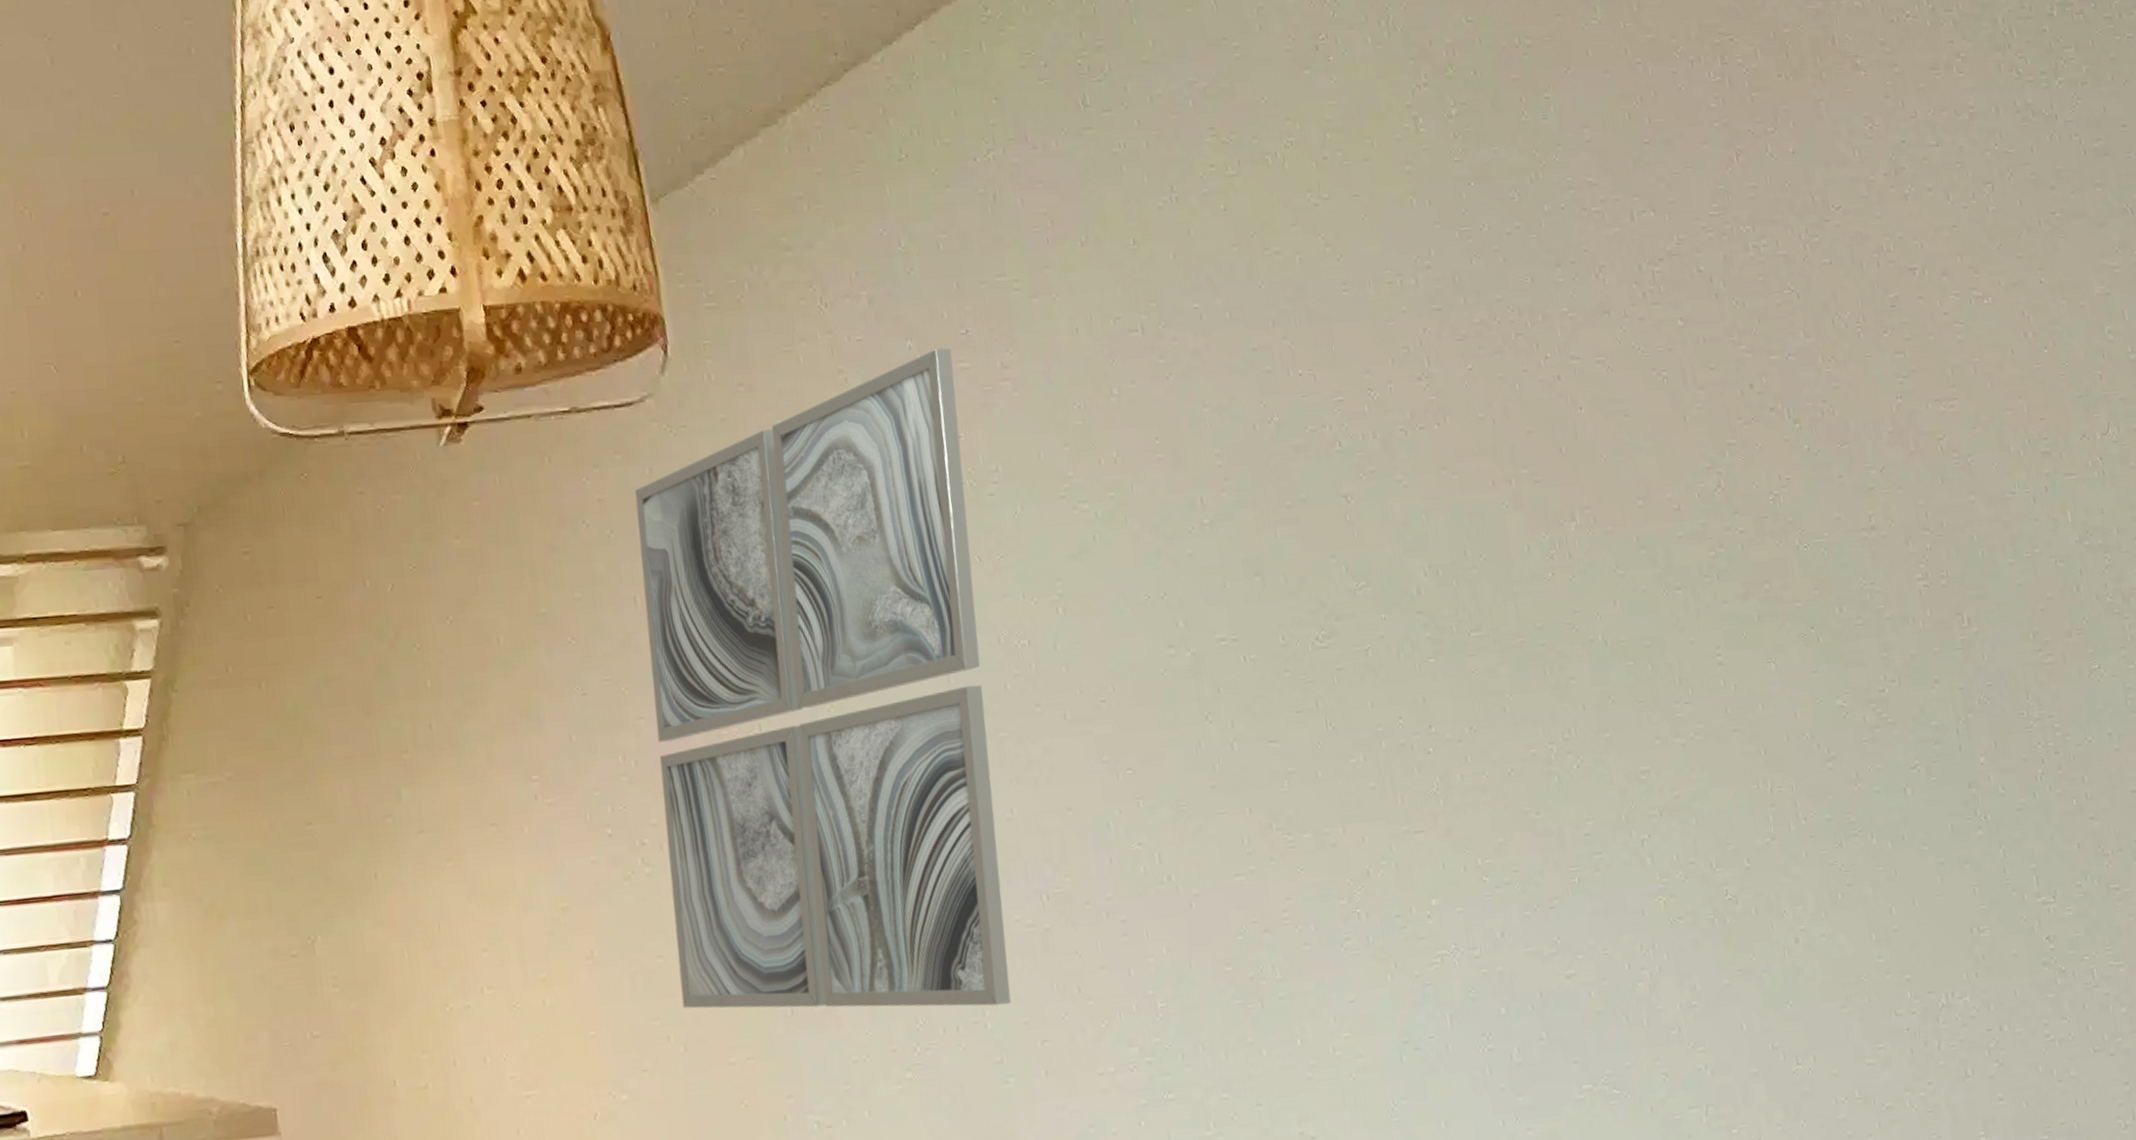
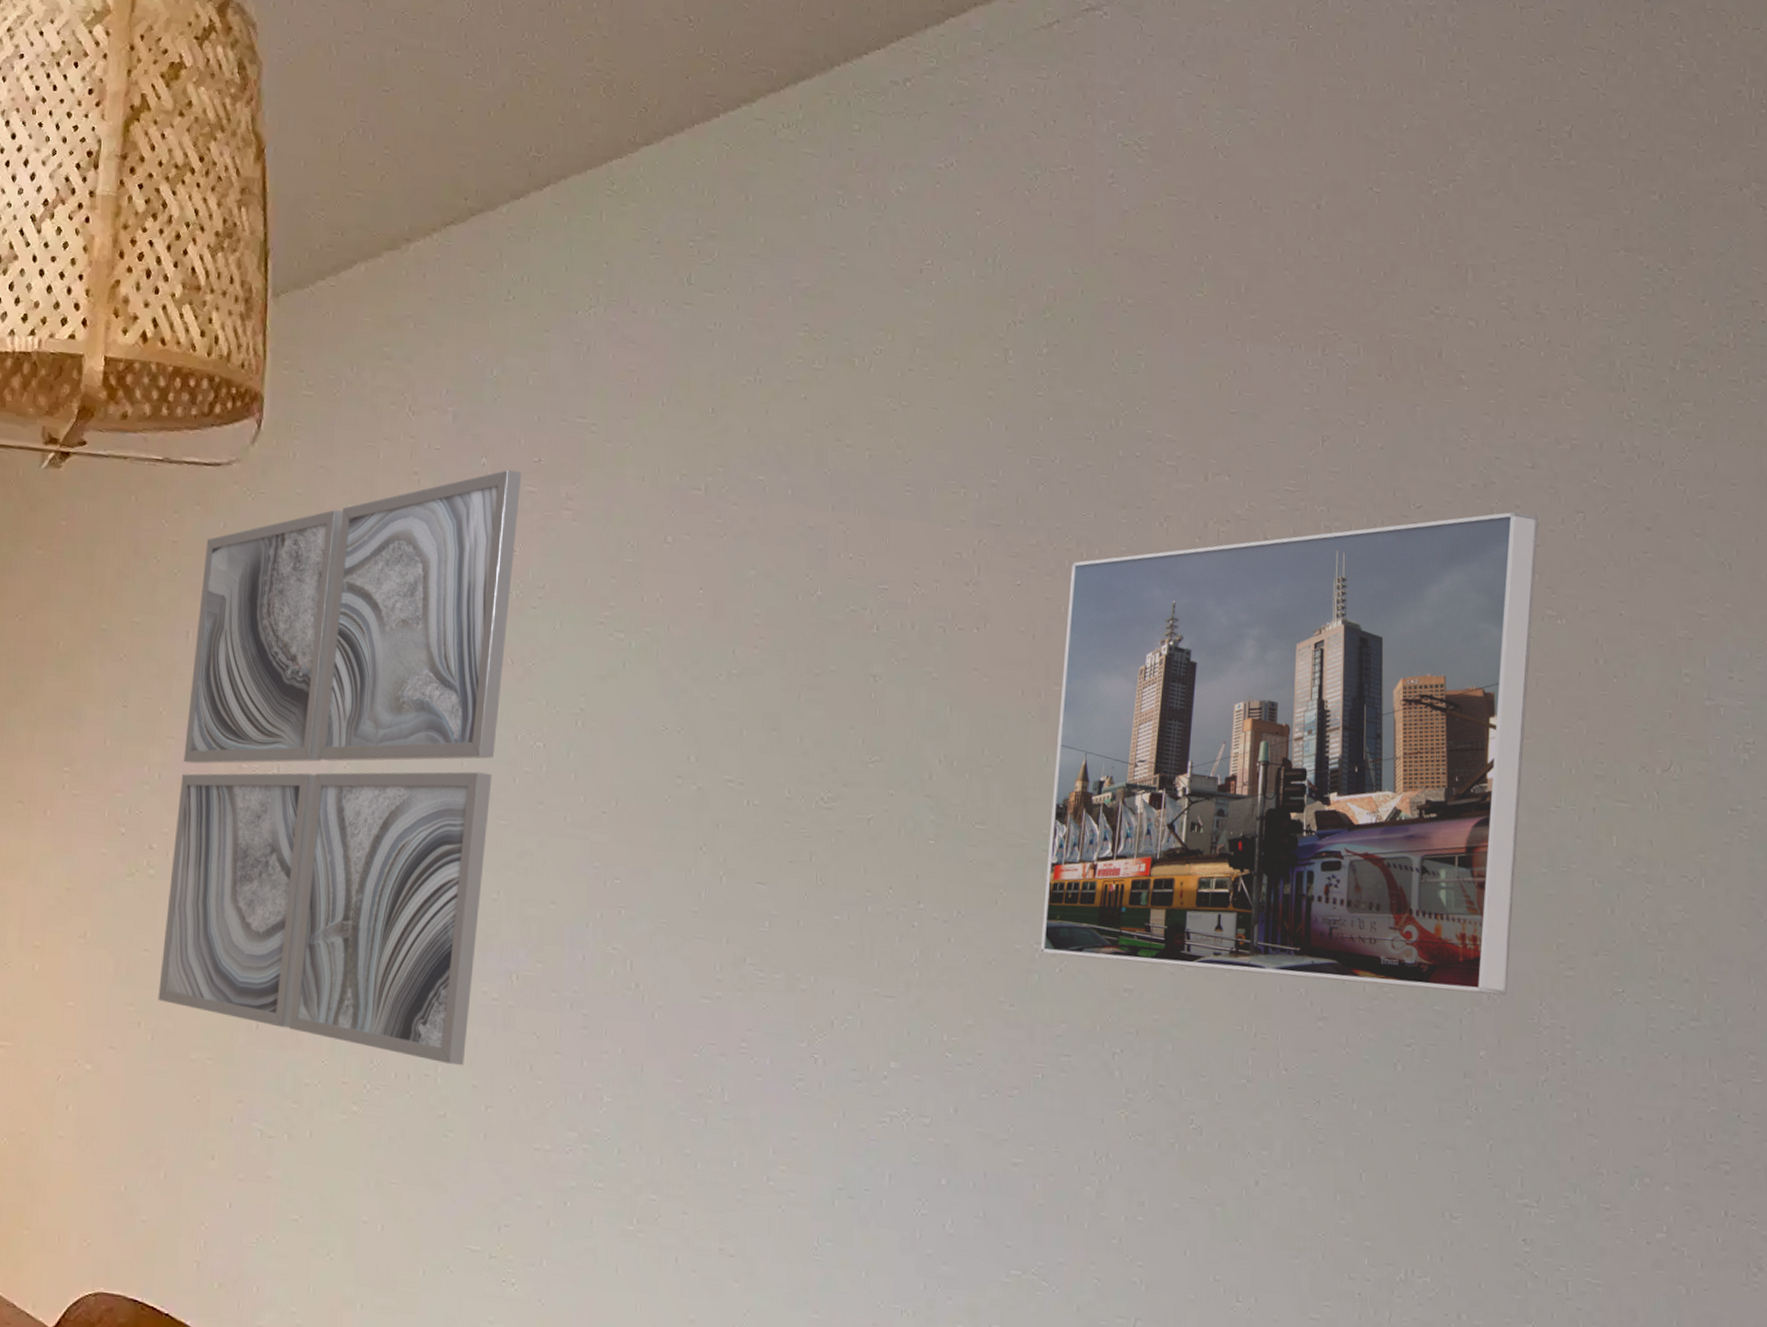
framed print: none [1518,194,1996,752] -> present [1040,511,1539,996]

